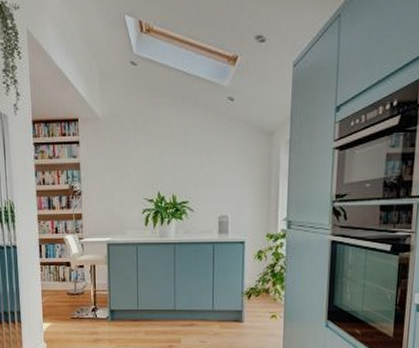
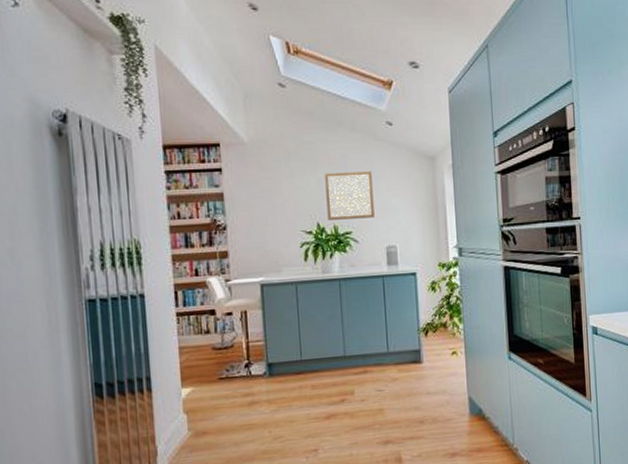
wall art: none [167,145,211,190] -> present [325,171,375,220]

